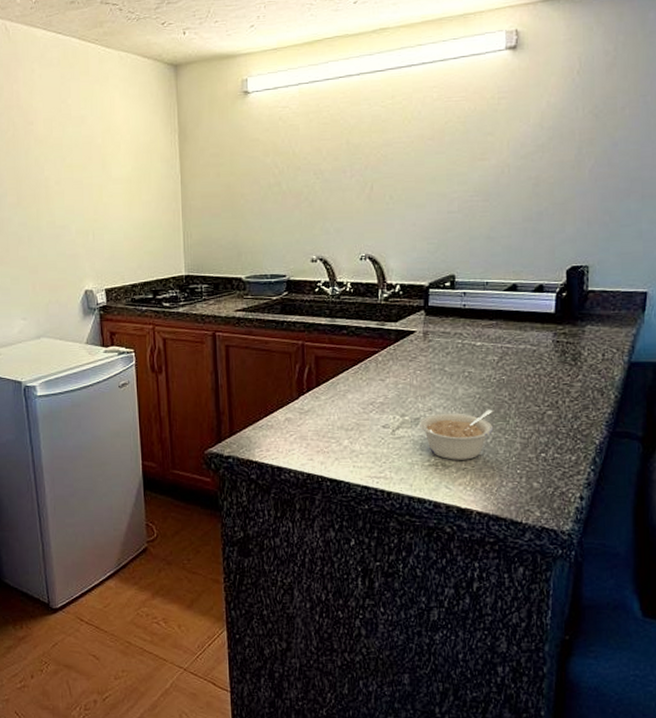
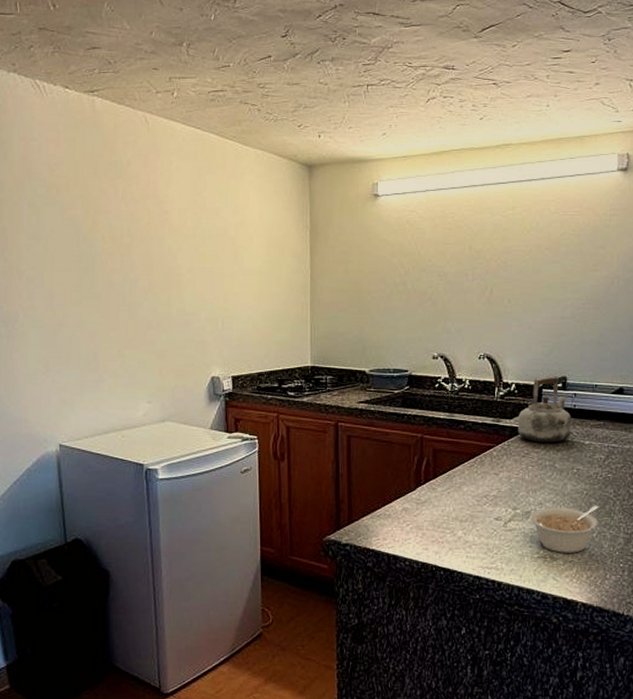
kettle: none [404,274,462,346] -> present [518,376,572,443]

